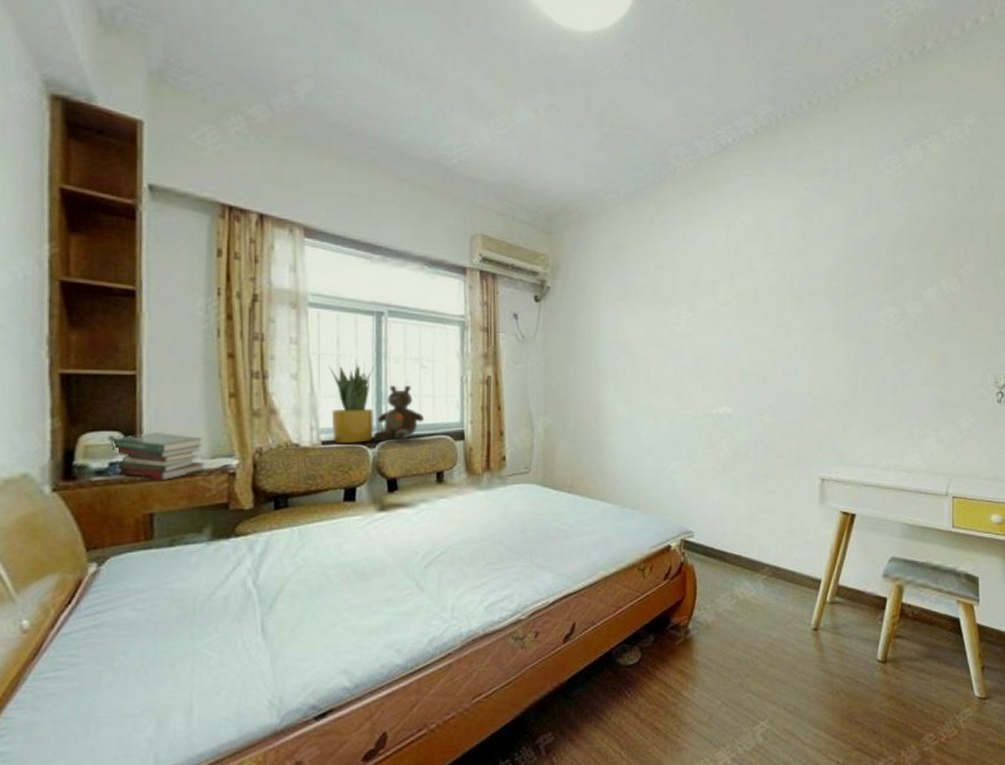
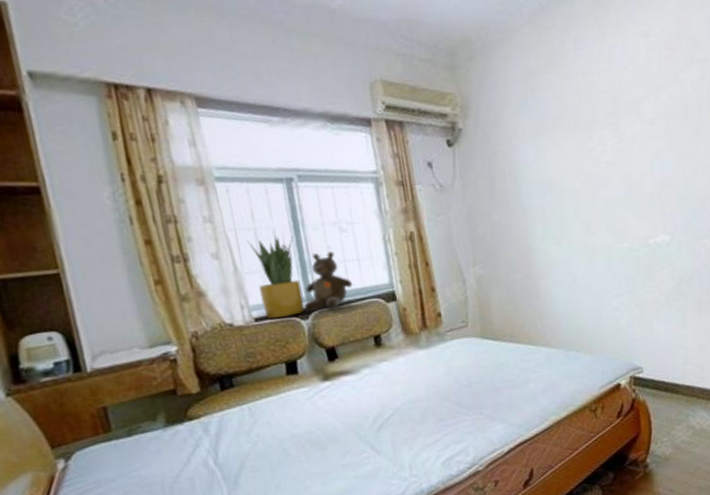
books: present [111,433,205,481] -> none [50,327,146,376]

